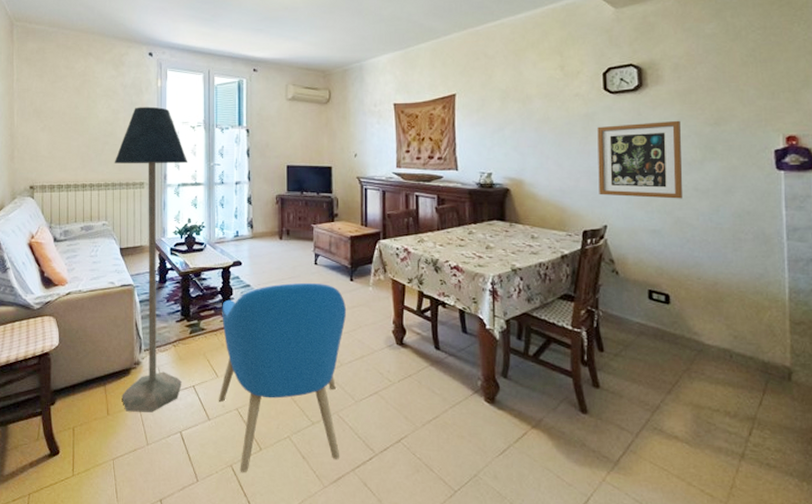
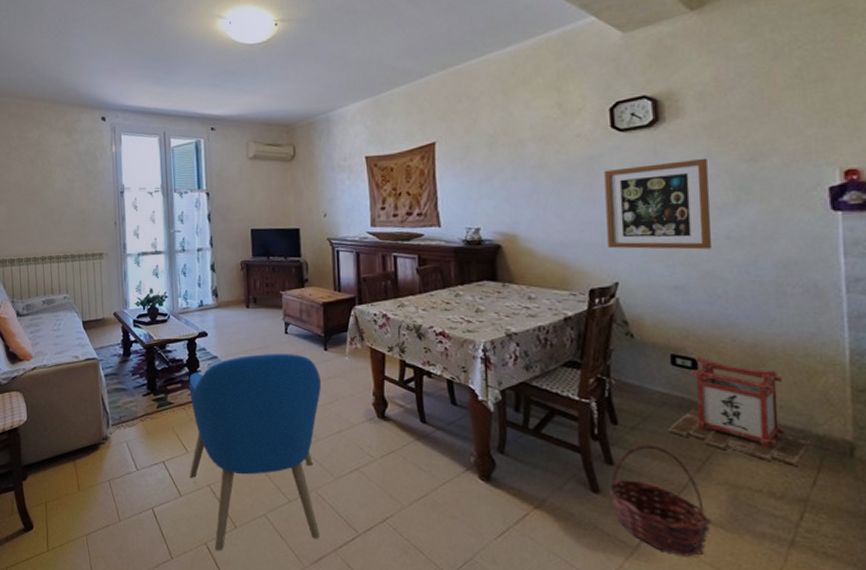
floor lamp: present [114,106,188,413] -> none [72,173,151,488]
basket: none [594,370,679,470] -> present [608,444,712,557]
lantern: none [644,292,760,388] -> present [667,357,813,466]

